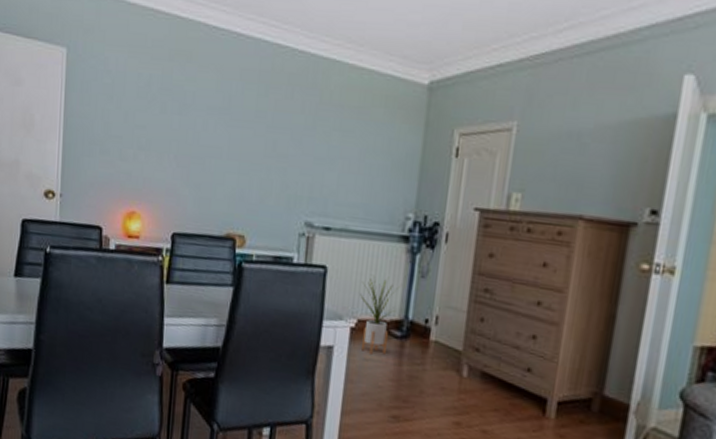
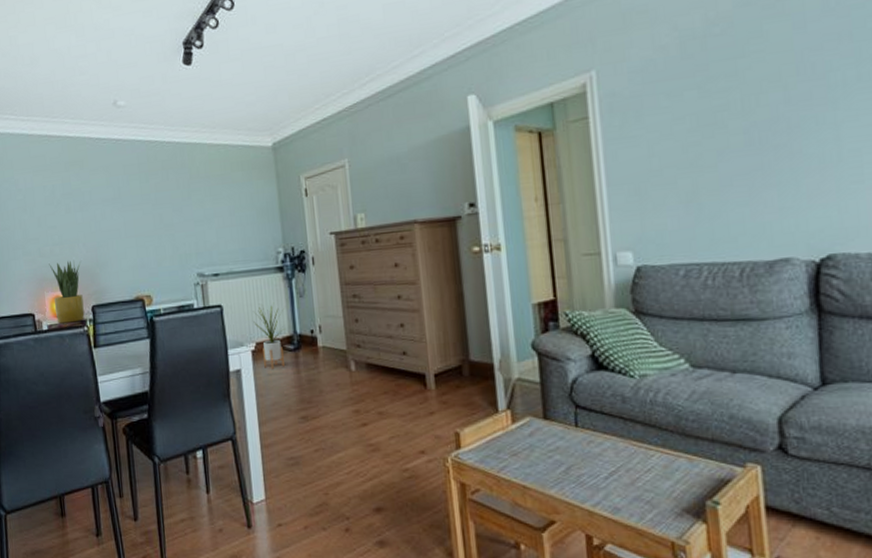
planter: none [127,170,169,248] -> present [49,259,85,324]

